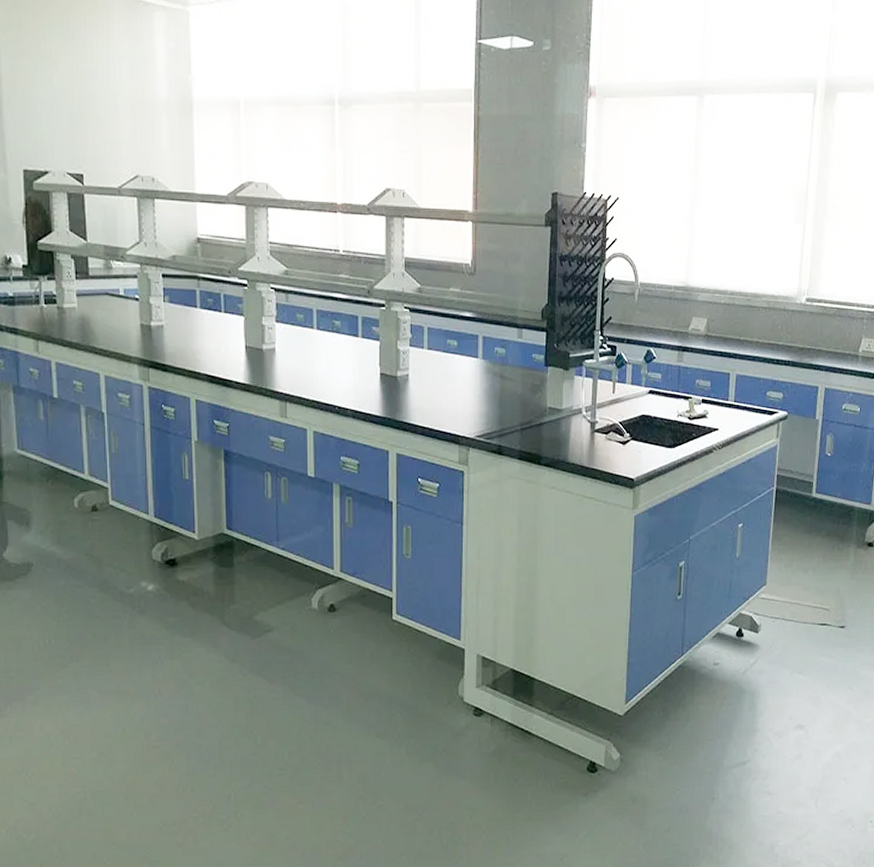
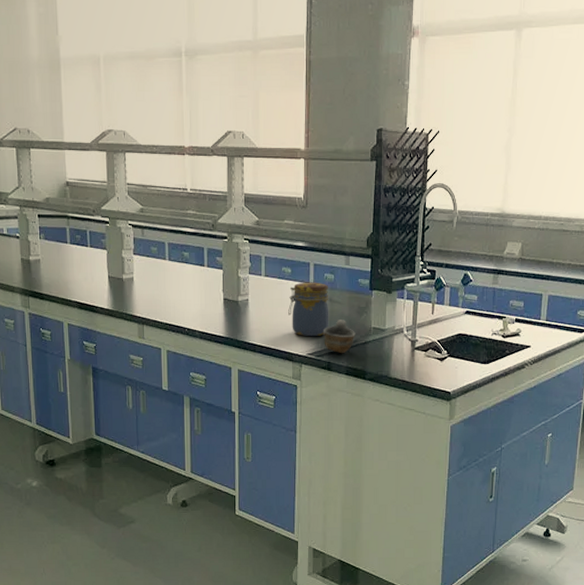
jar: none [454,356,500,416] -> present [288,282,329,336]
cup: none [494,398,529,436] -> present [324,320,356,354]

